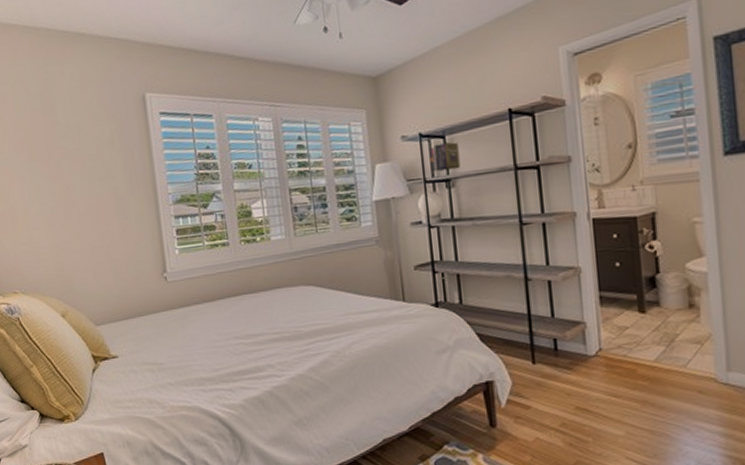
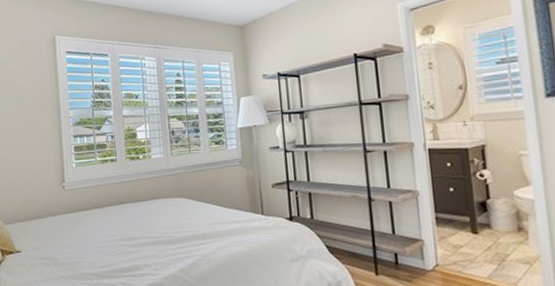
books: present [429,142,460,172] -> none [286,80,312,105]

